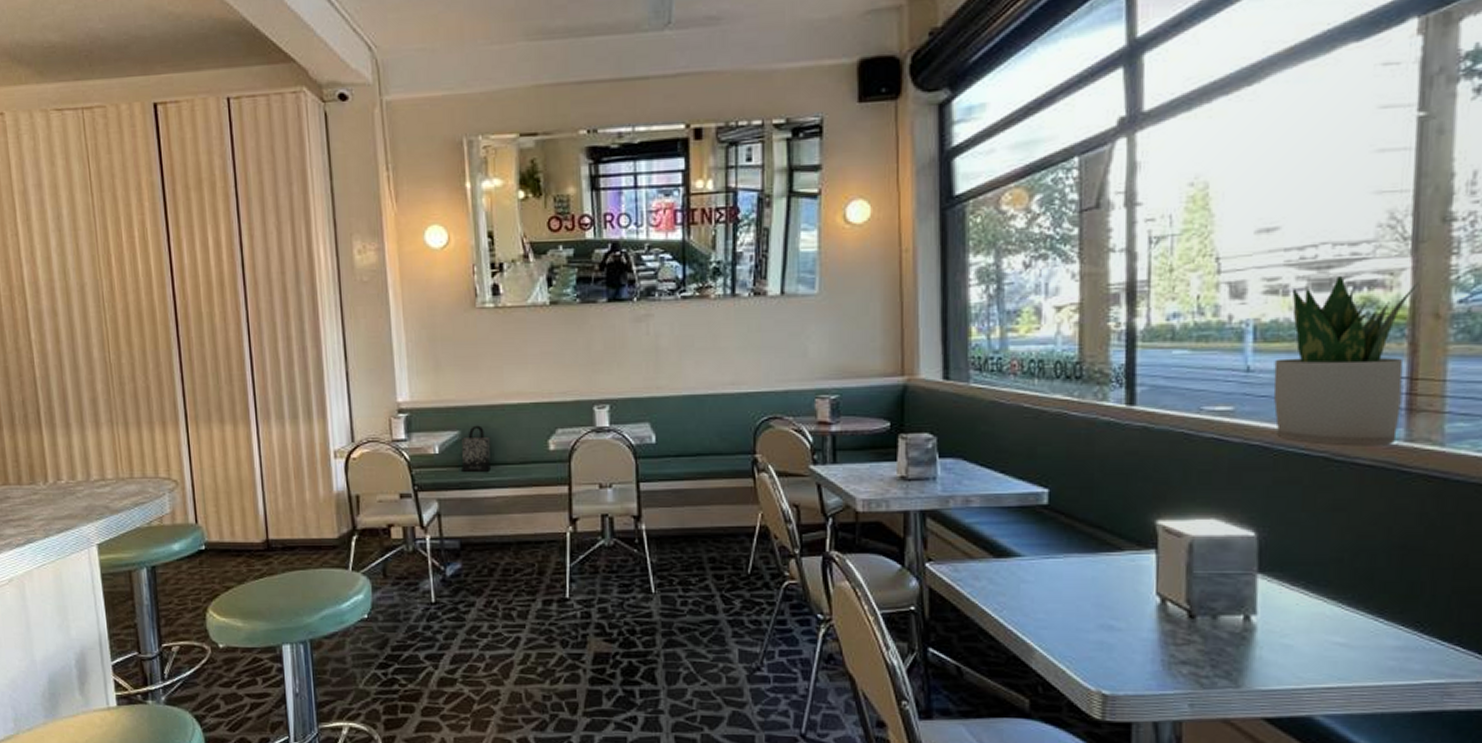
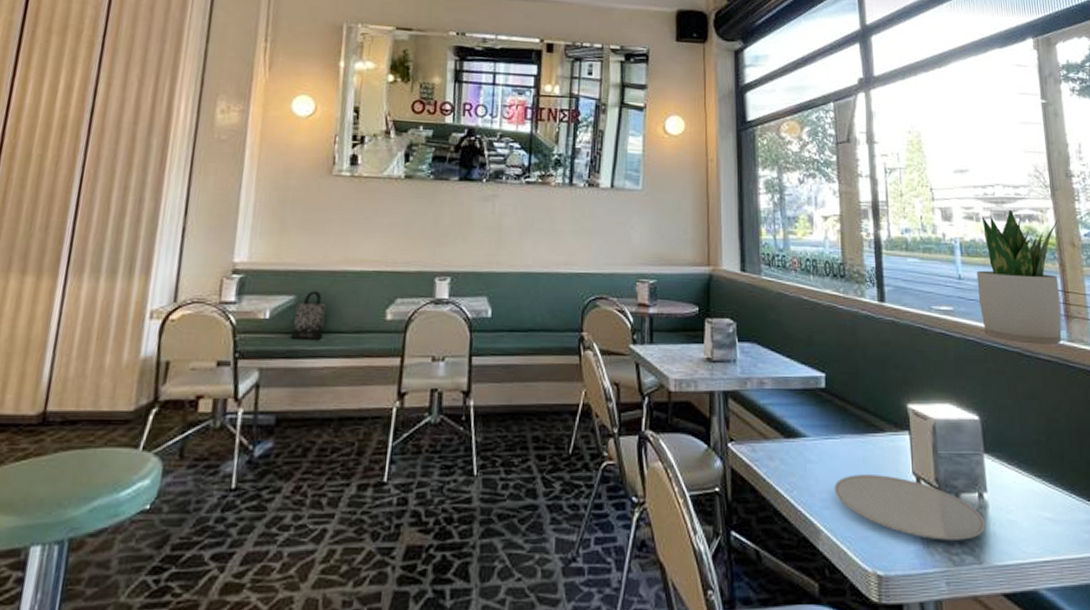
plate: none [1053,595,1249,664] -> present [834,475,985,541]

